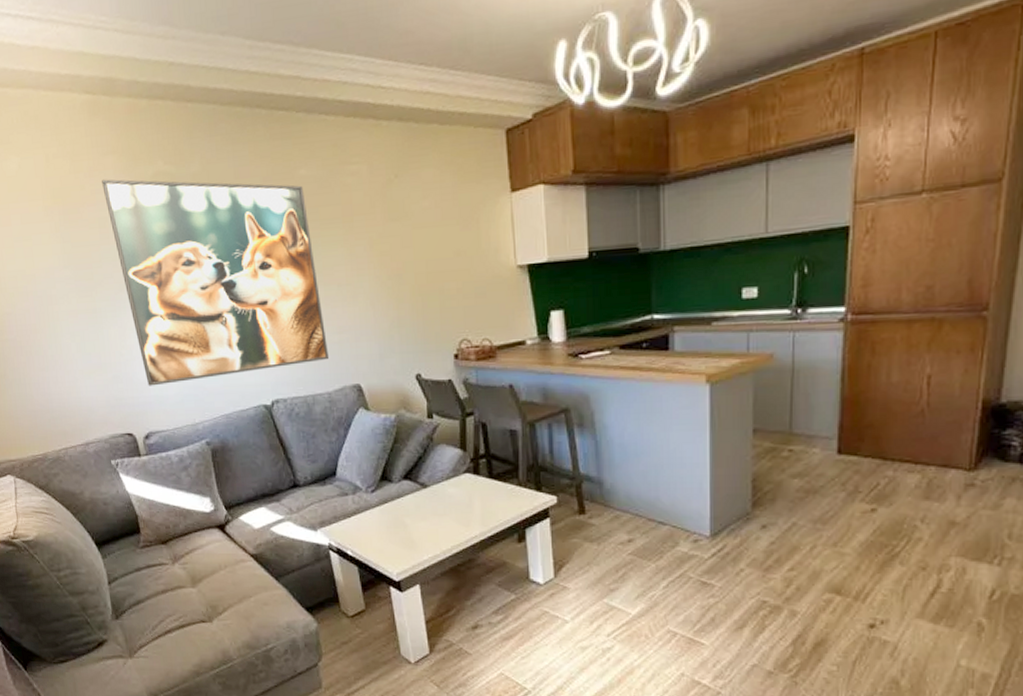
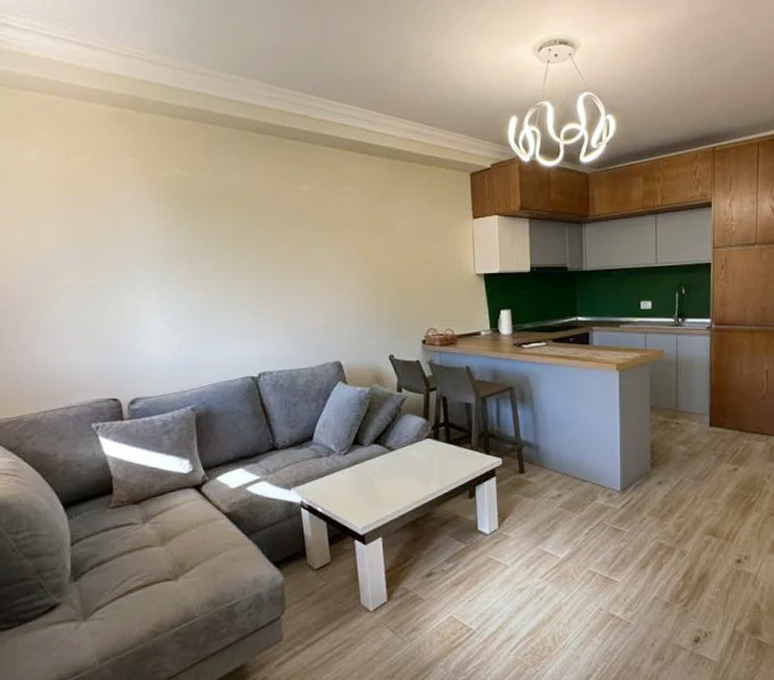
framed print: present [102,179,330,386] -> none [119,177,315,356]

